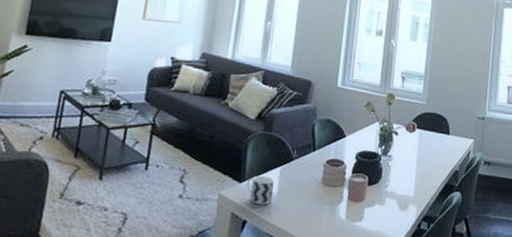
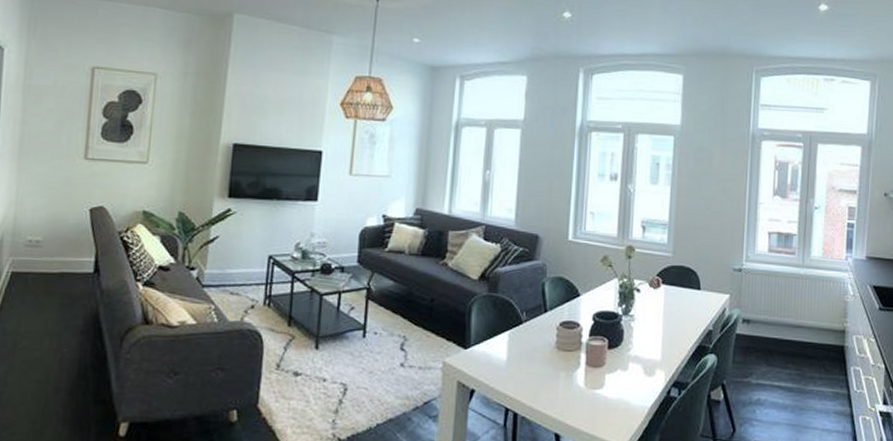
cup: present [246,175,274,205] -> none [472,341,502,373]

